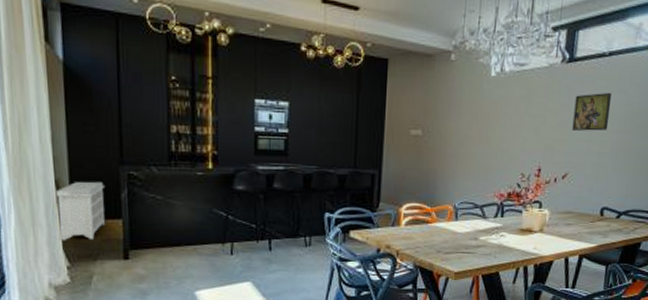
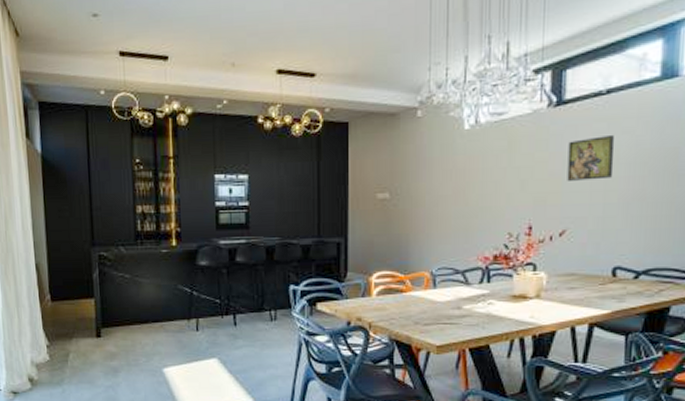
bench: present [55,181,105,241] -> none [36,263,79,321]

